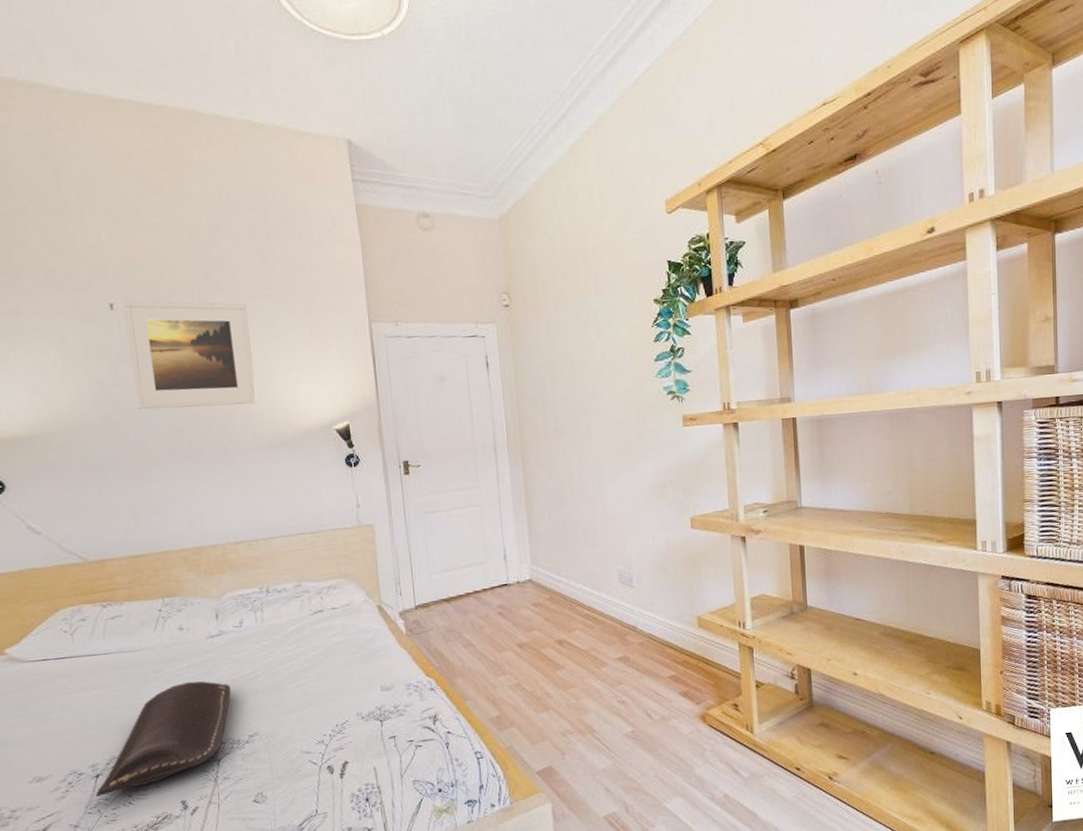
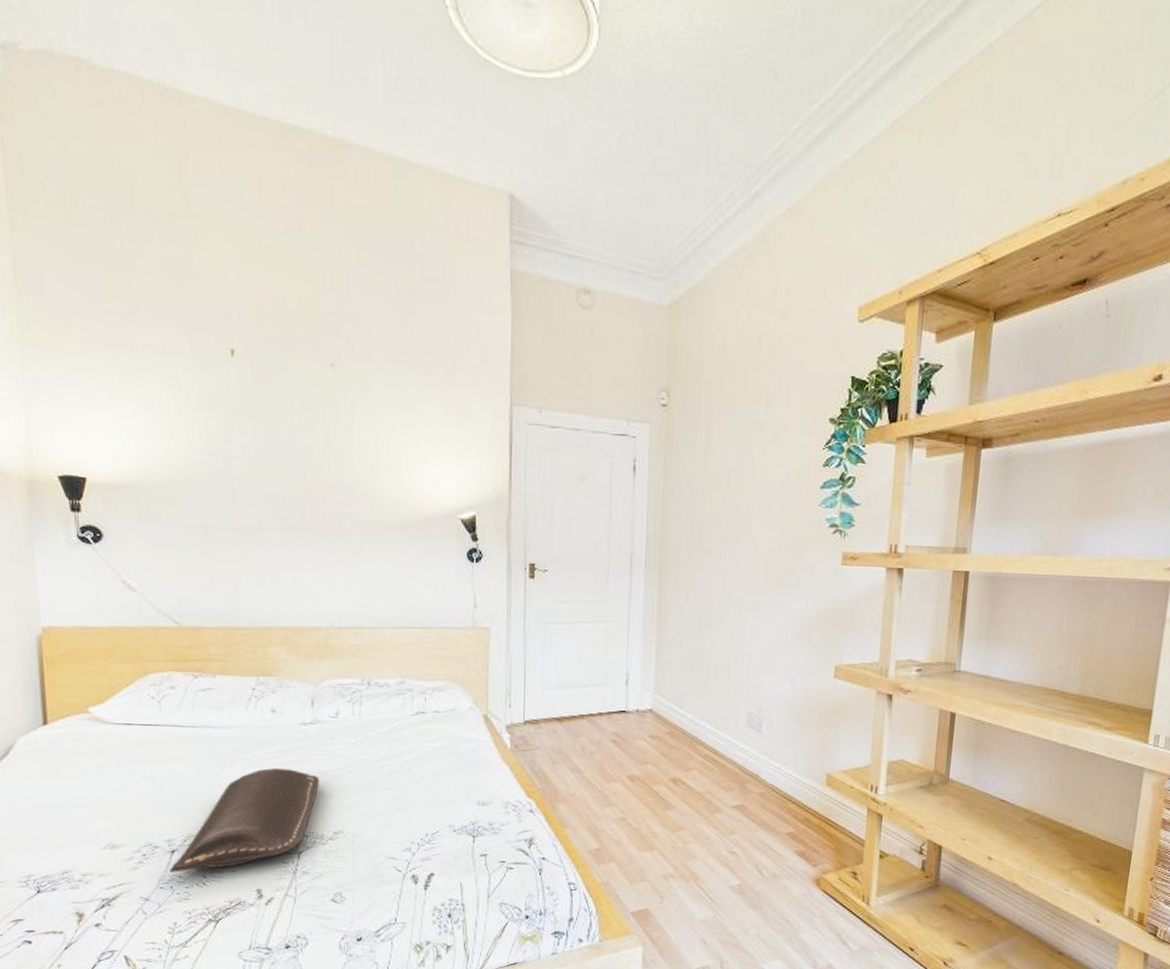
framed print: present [122,300,257,410] -> none [244,348,379,480]

